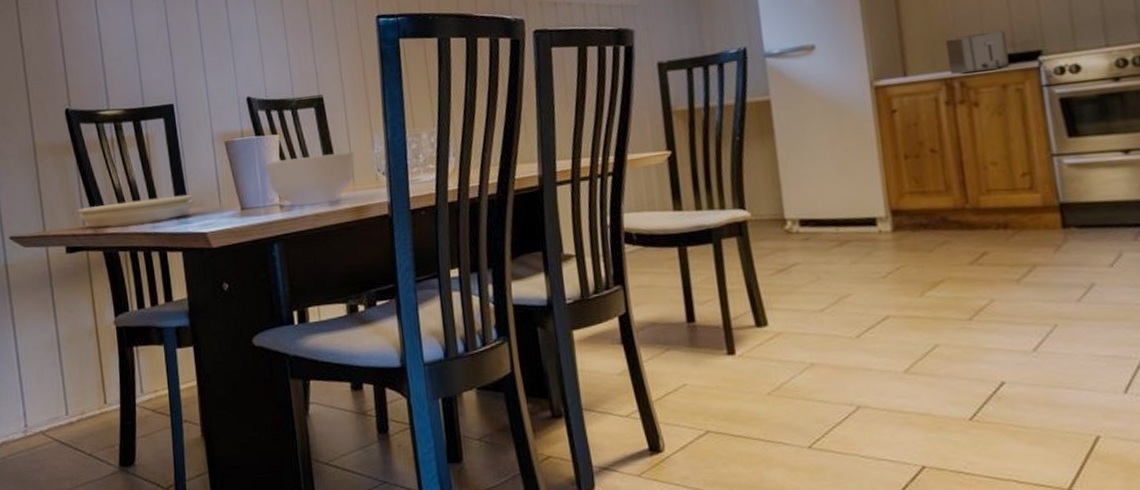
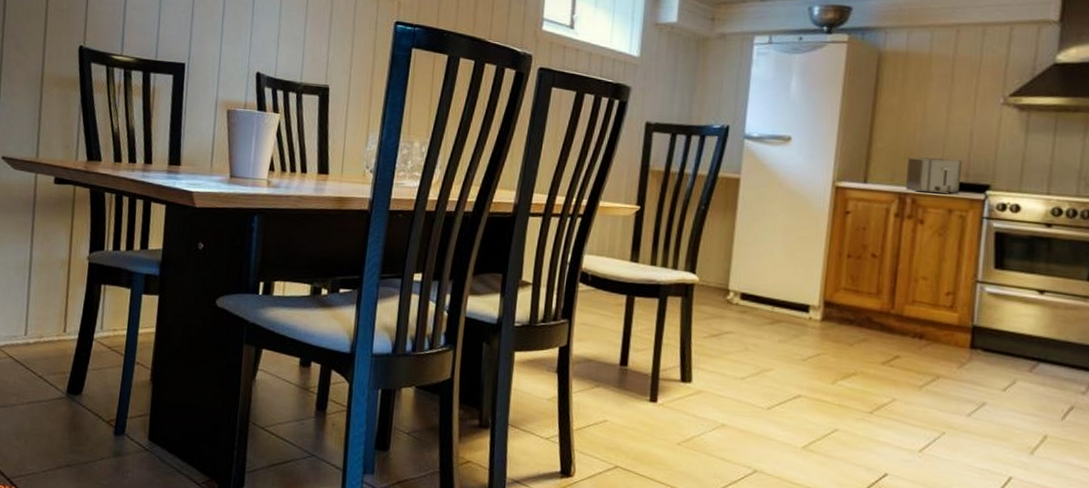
plate: present [76,194,197,228] -> none [71,143,189,172]
bowl: present [264,151,355,207] -> none [260,137,348,188]

